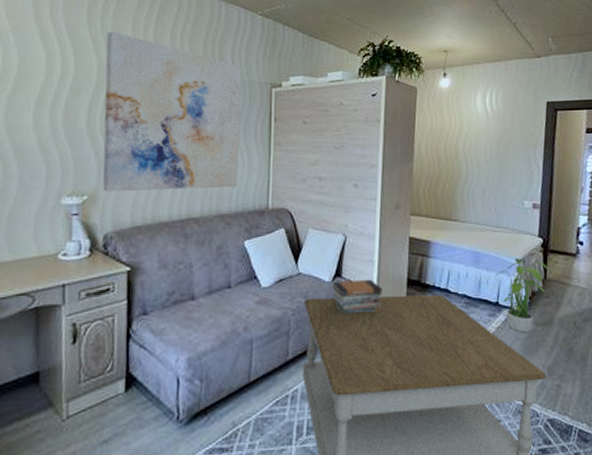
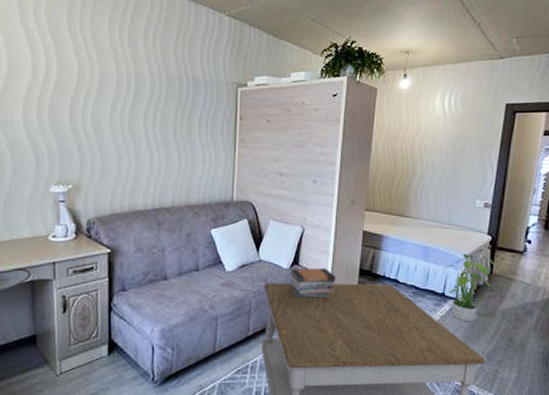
wall art: present [103,31,241,192] -> none [85,31,209,182]

